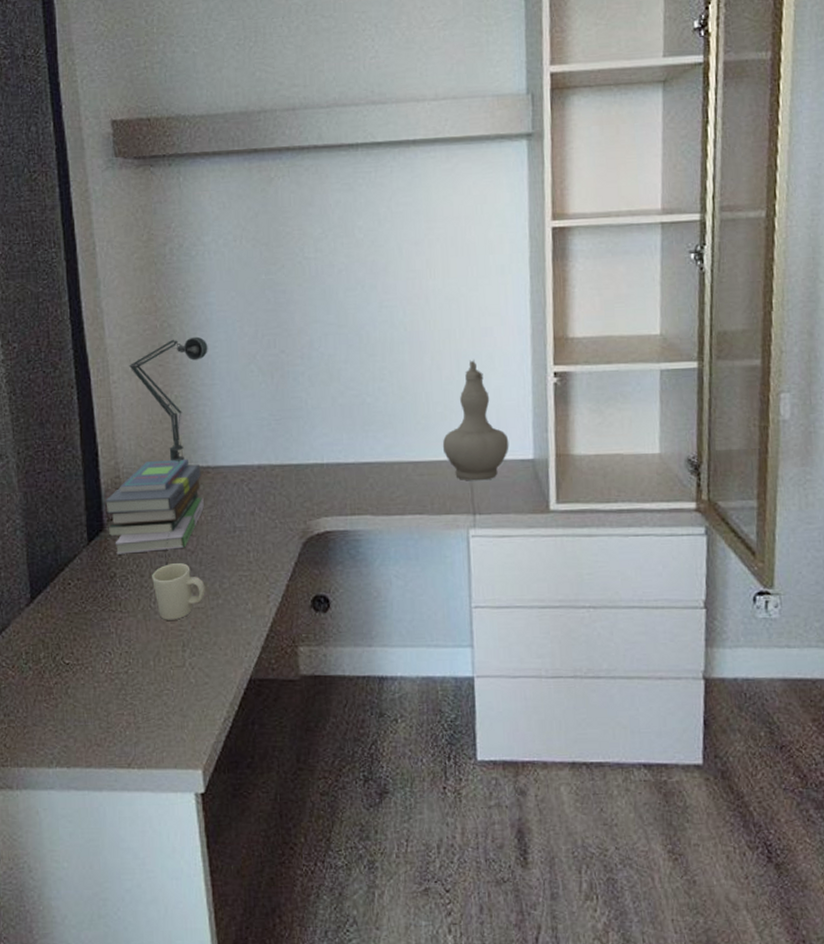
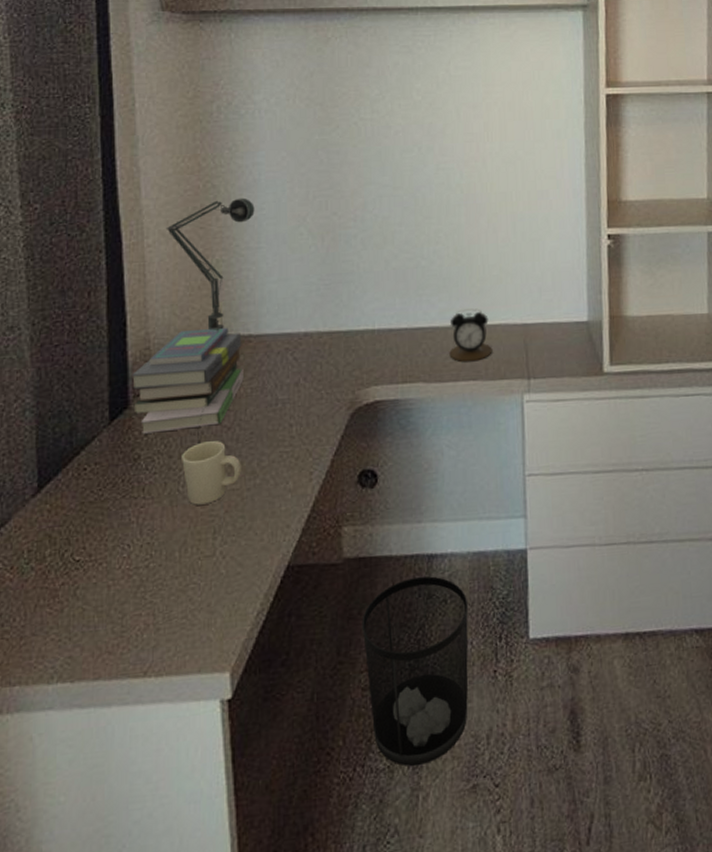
waste bin: none [318,696,419,866] -> present [361,576,469,766]
alarm clock: none [395,445,438,497] -> present [449,308,493,363]
decorative vase: present [442,360,509,481] -> none [497,222,564,345]

